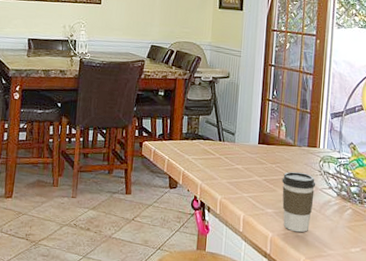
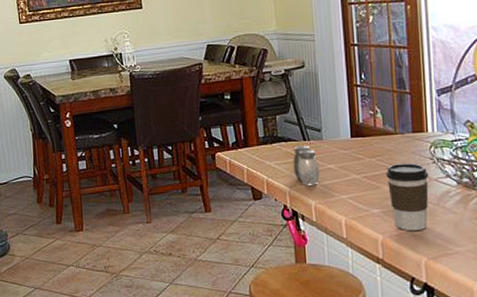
salt and pepper shaker: none [207,145,229,182] -> present [293,145,320,185]

